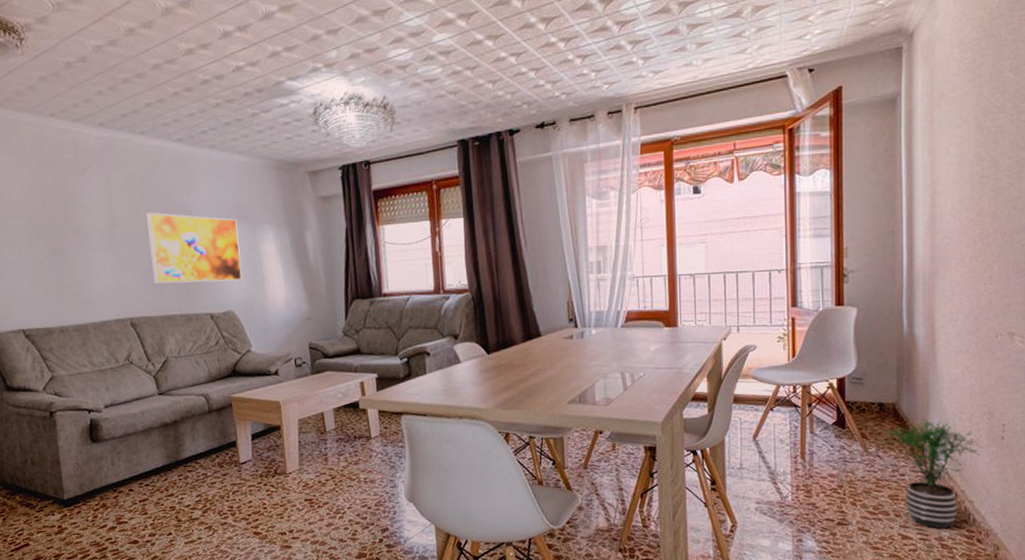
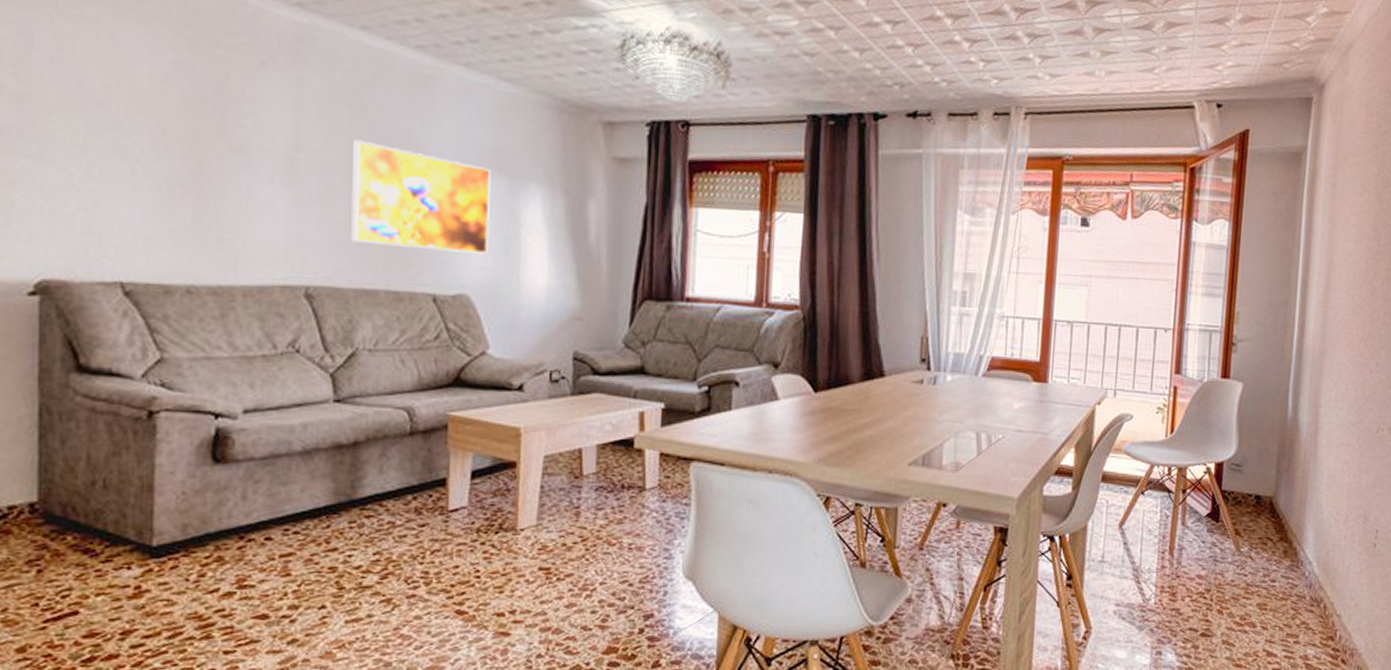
potted plant: present [882,419,984,529] -> none [1255,517,1356,646]

